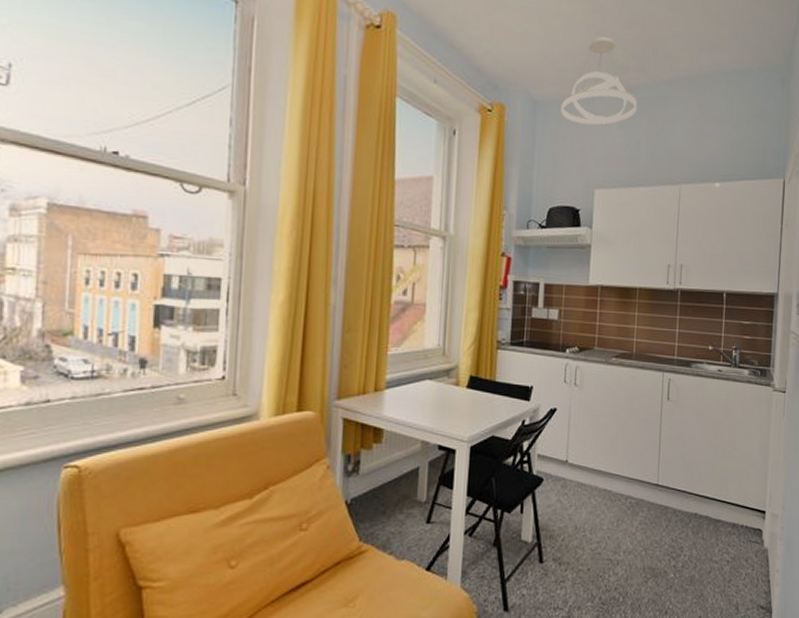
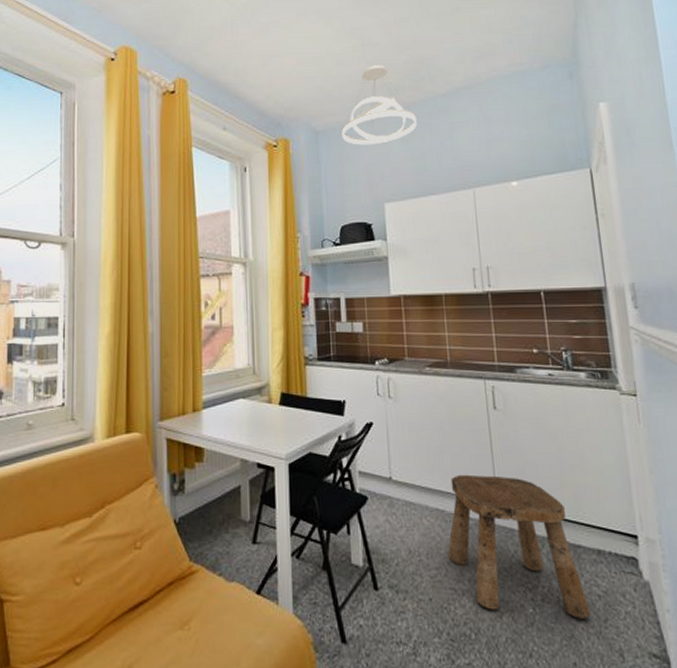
stool: none [609,458,719,581] -> present [448,474,591,619]

